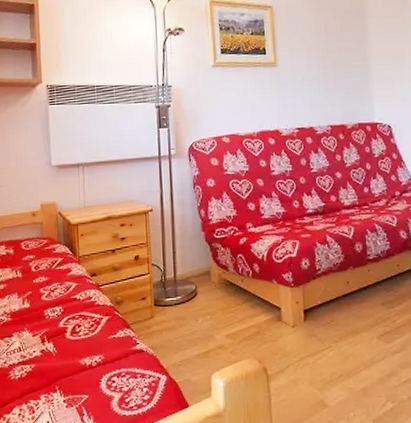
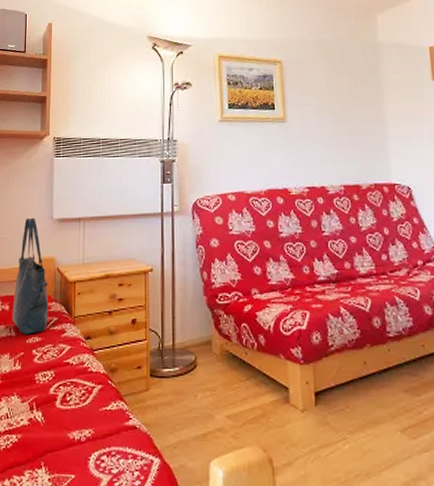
tote bag: none [17,164,54,276] -> present [12,217,49,336]

